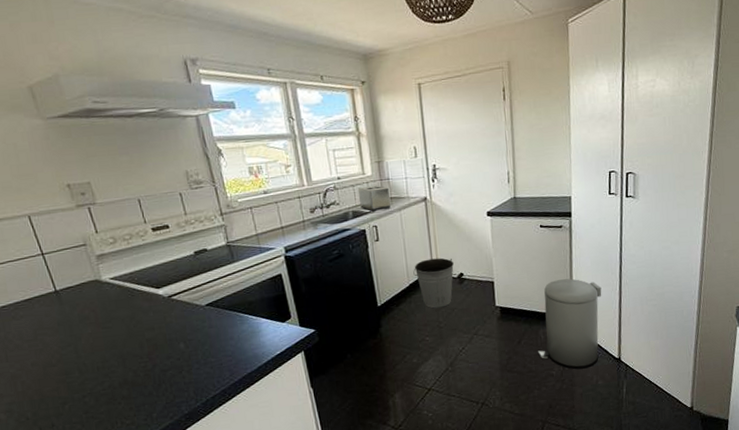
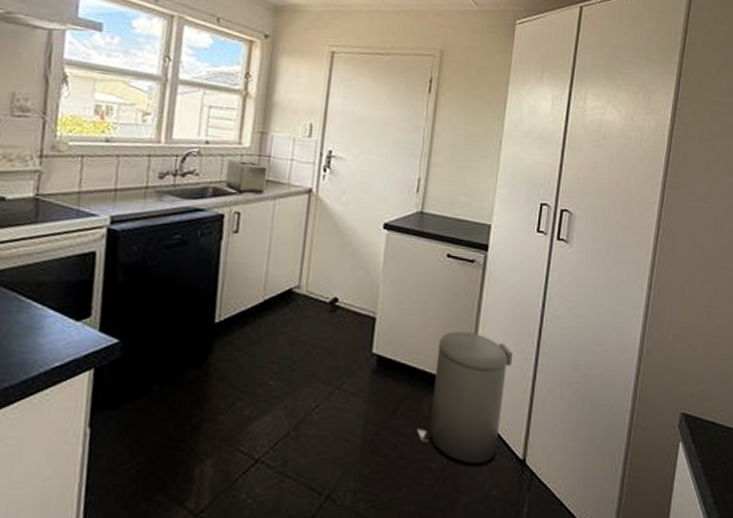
bucket: present [413,257,454,308] -> none [273,270,329,341]

